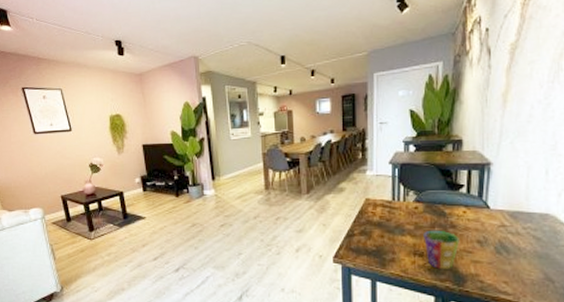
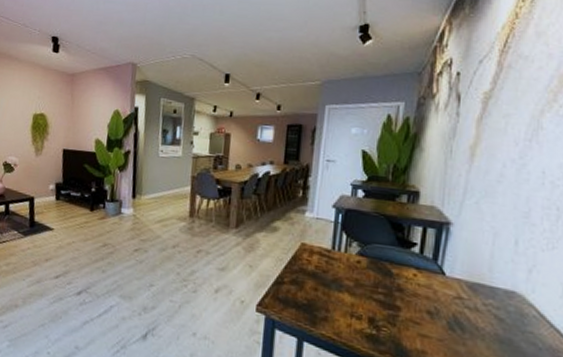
cup: present [424,230,459,270] -> none [364,290,406,341]

